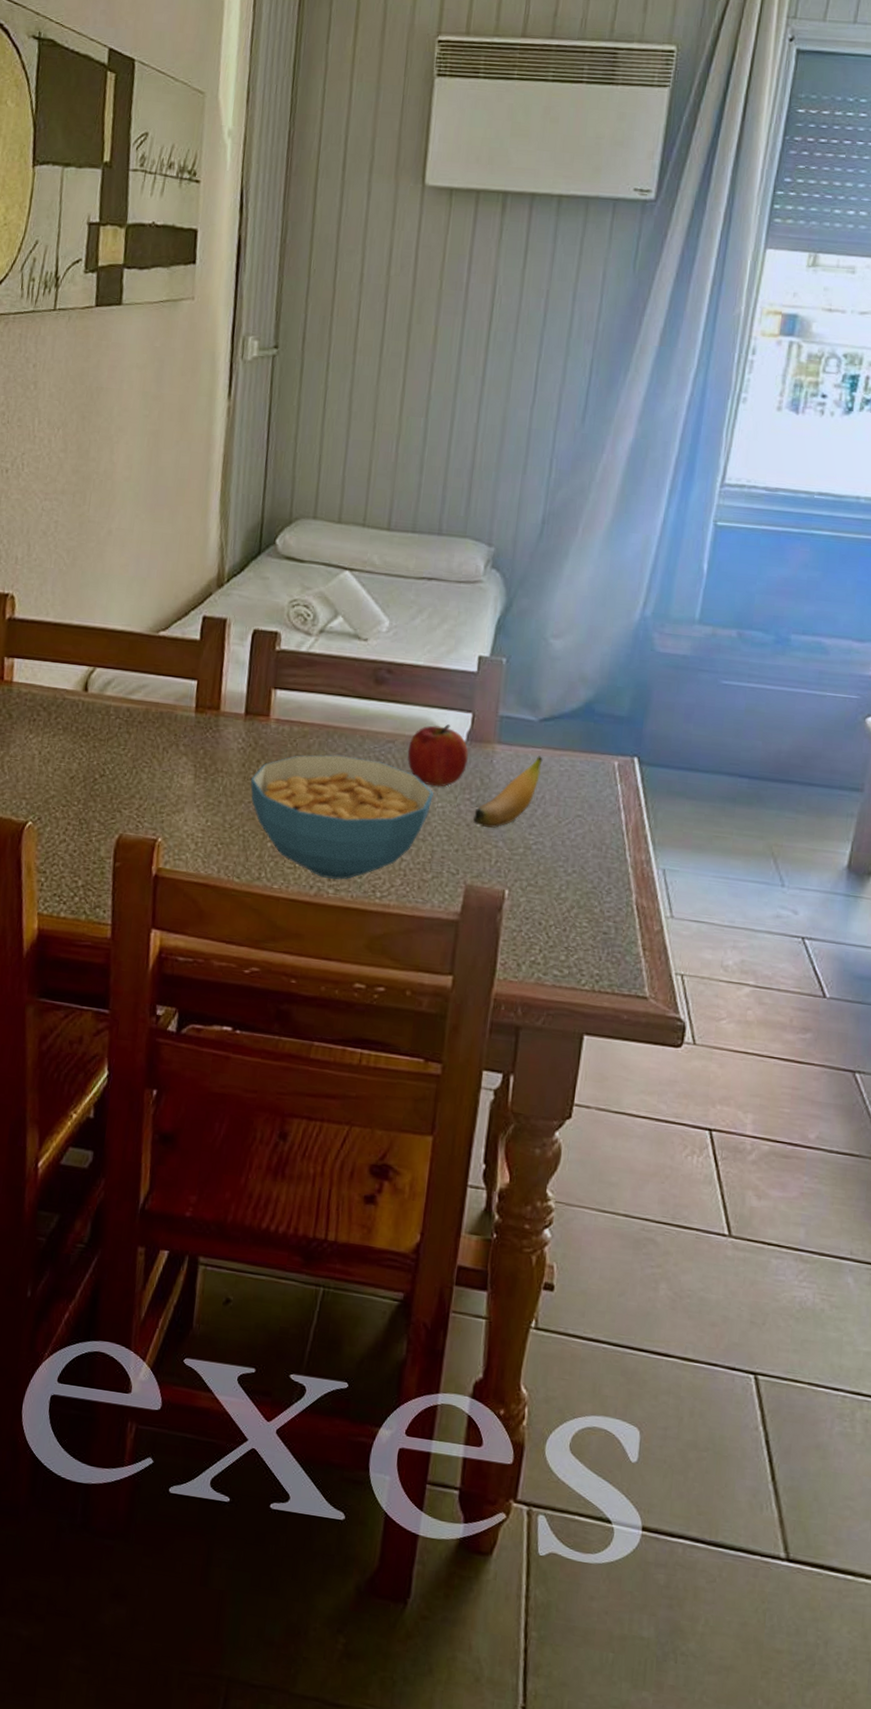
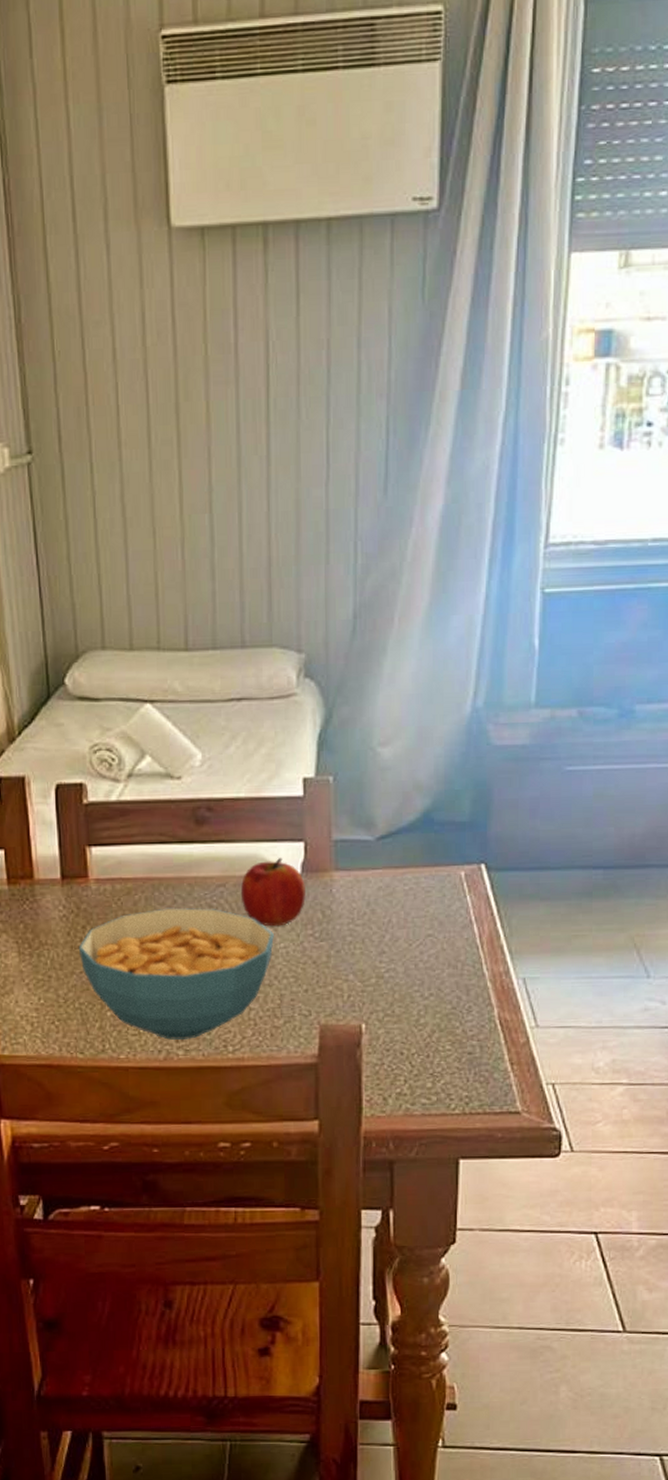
banana: present [473,756,543,828] -> none [319,877,385,962]

